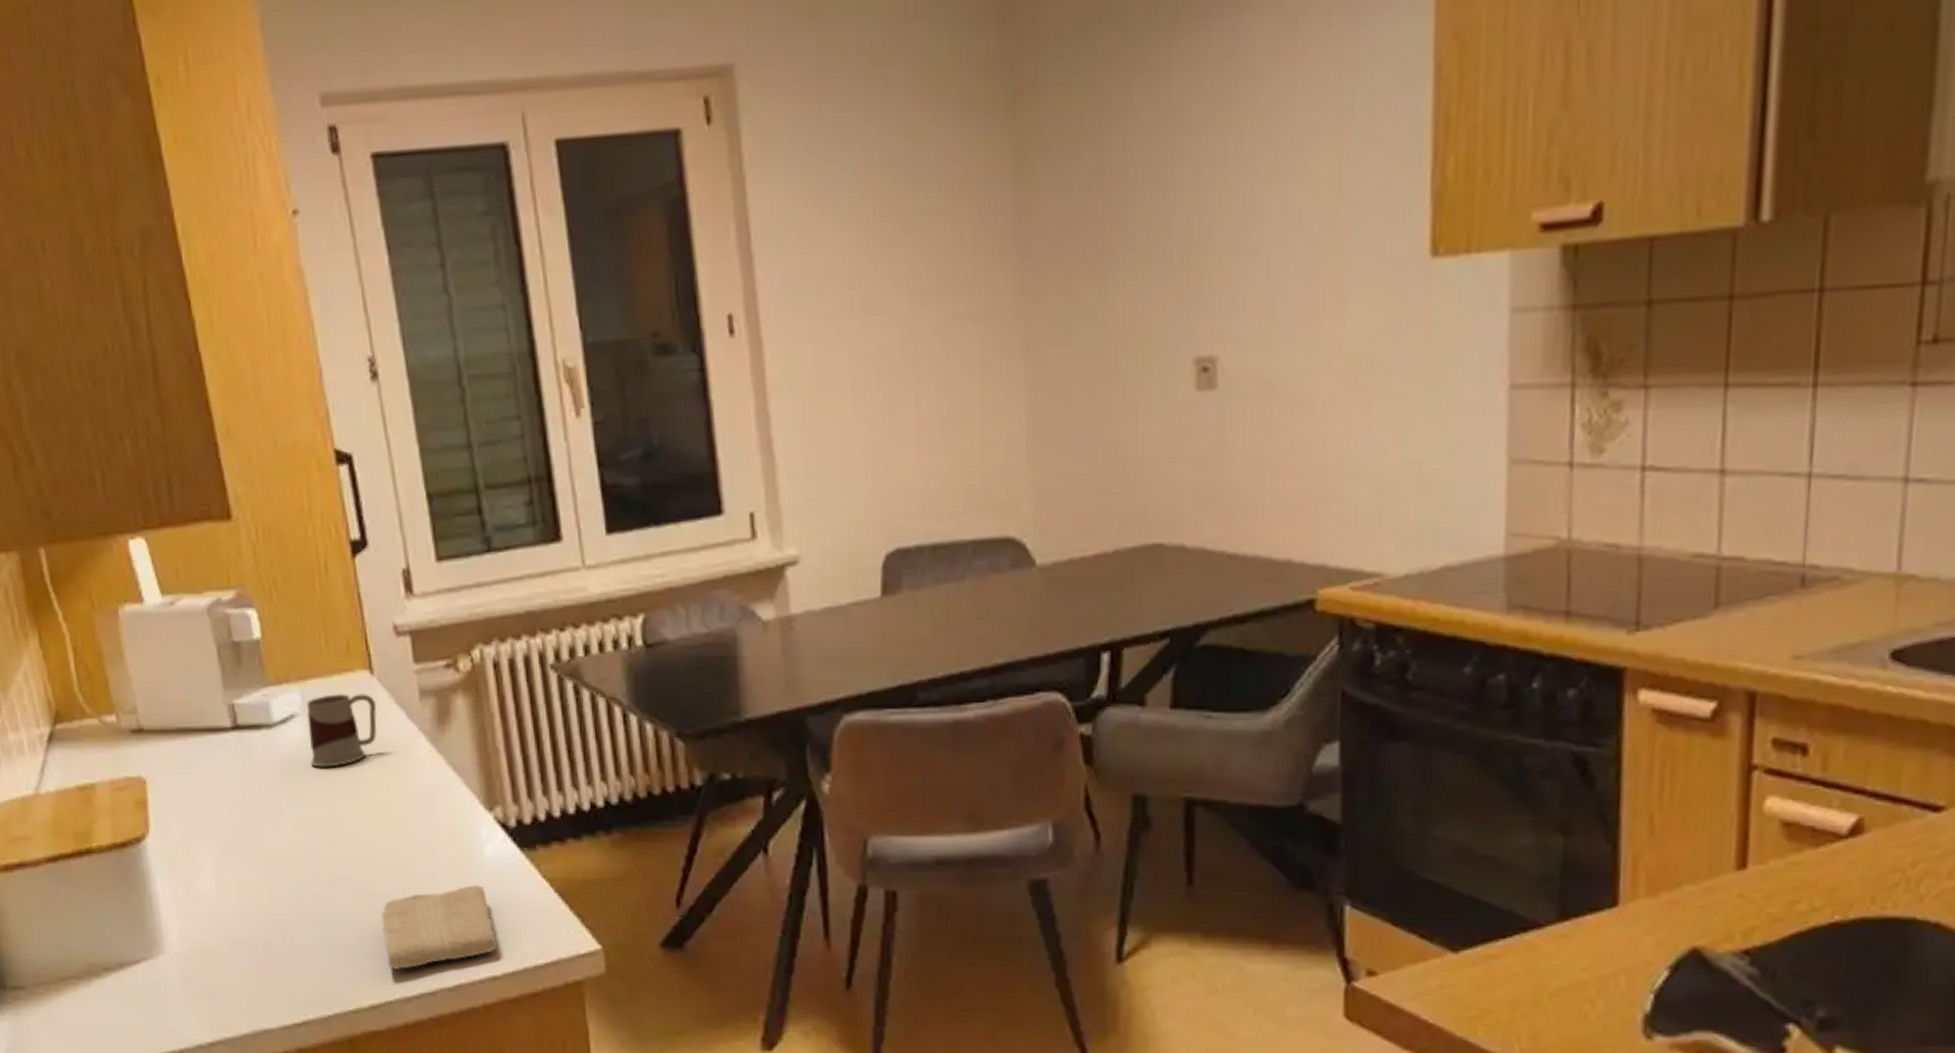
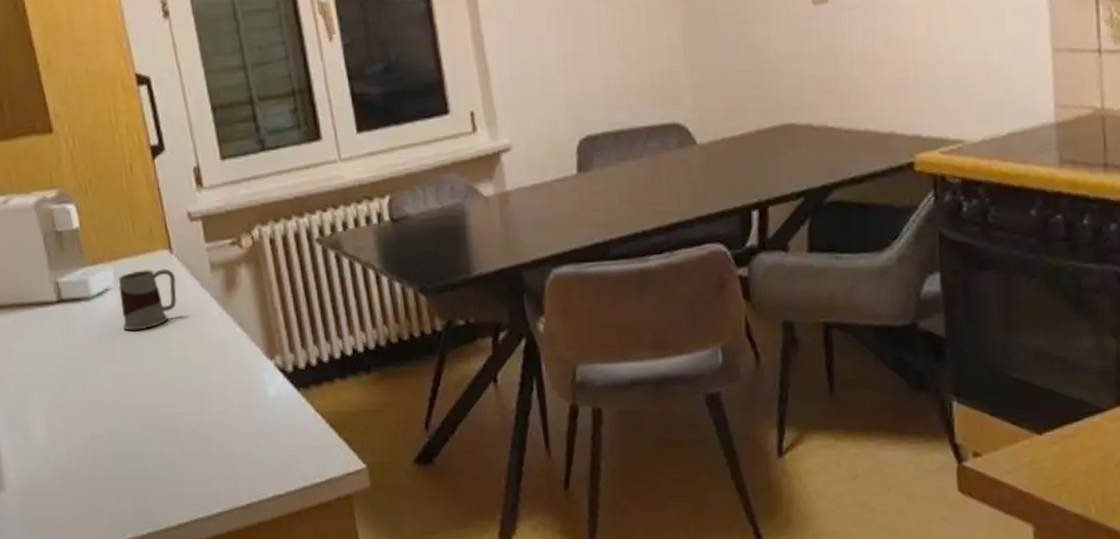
washcloth: present [381,884,499,969] -> none [185,419,283,493]

